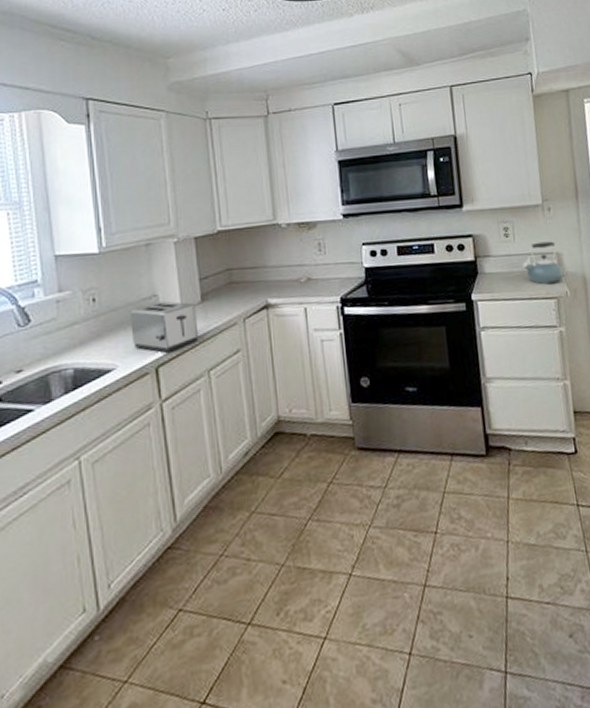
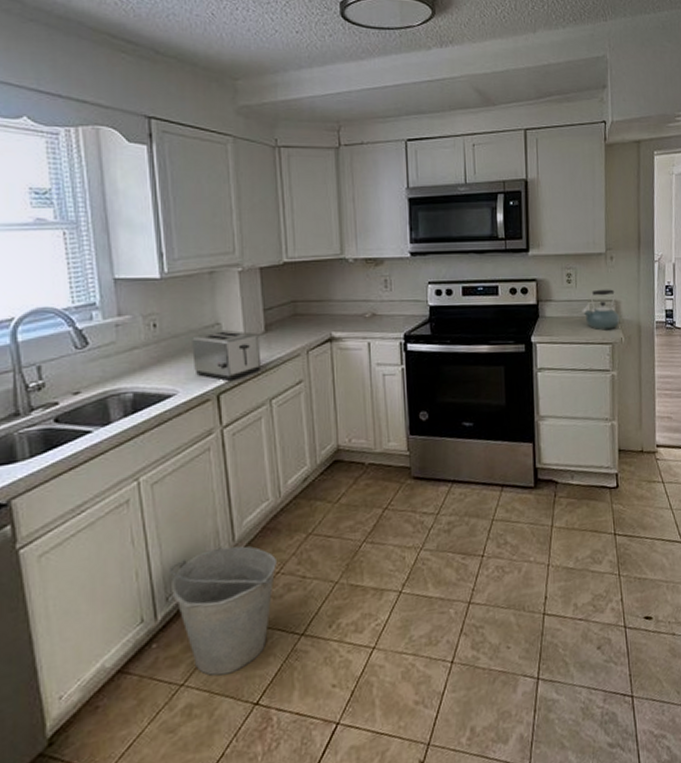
bucket: none [111,527,221,671] -> present [169,546,278,676]

